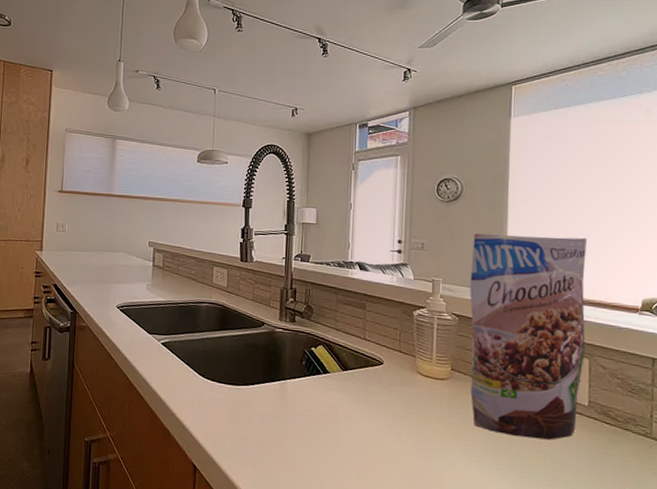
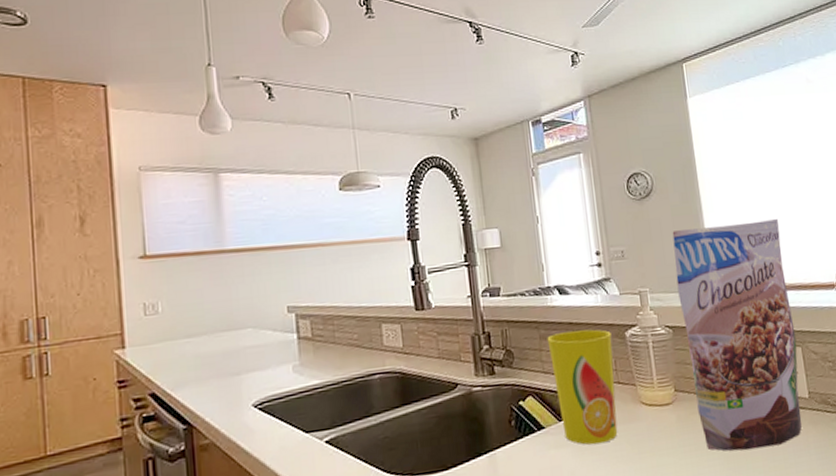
cup: none [343,300,400,397] -> present [547,329,618,445]

